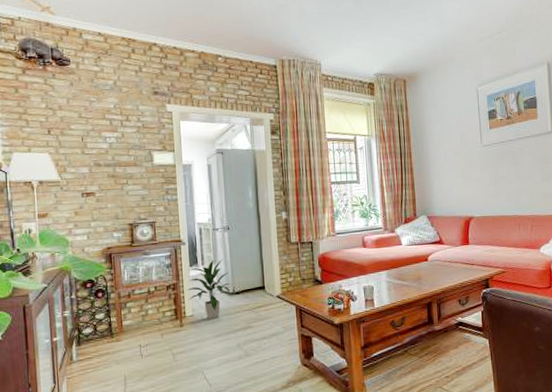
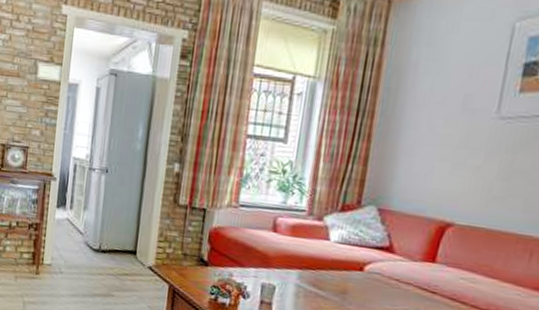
indoor plant: present [187,259,233,319] -> none [49,204,99,275]

